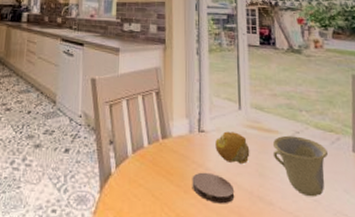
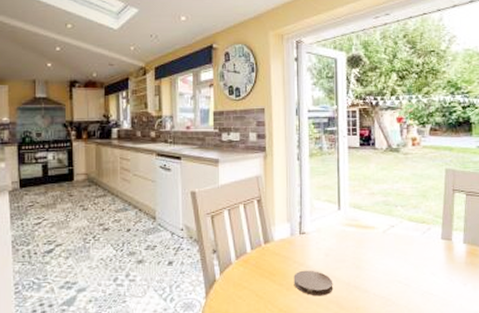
fruit: present [215,131,250,165] -> none [316,231,348,260]
cup: present [272,135,328,197] -> none [369,229,419,282]

